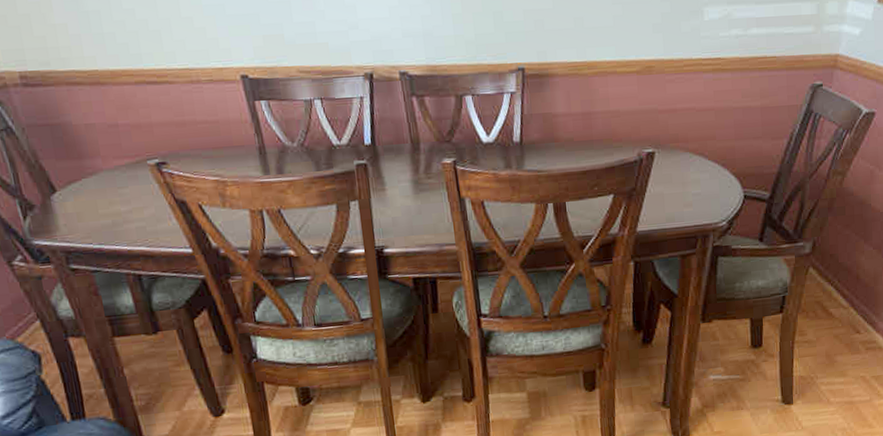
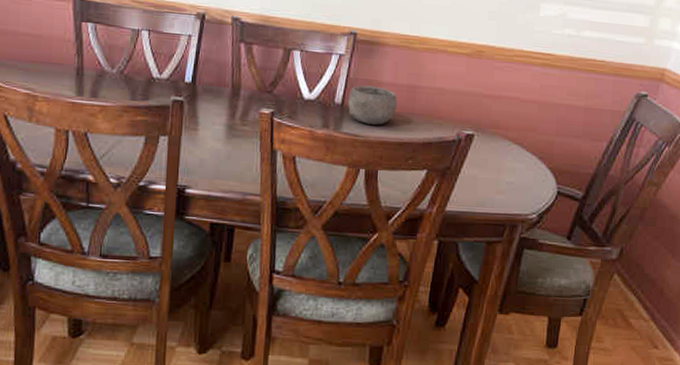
bowl: none [525,119,575,158] -> present [347,85,397,125]

